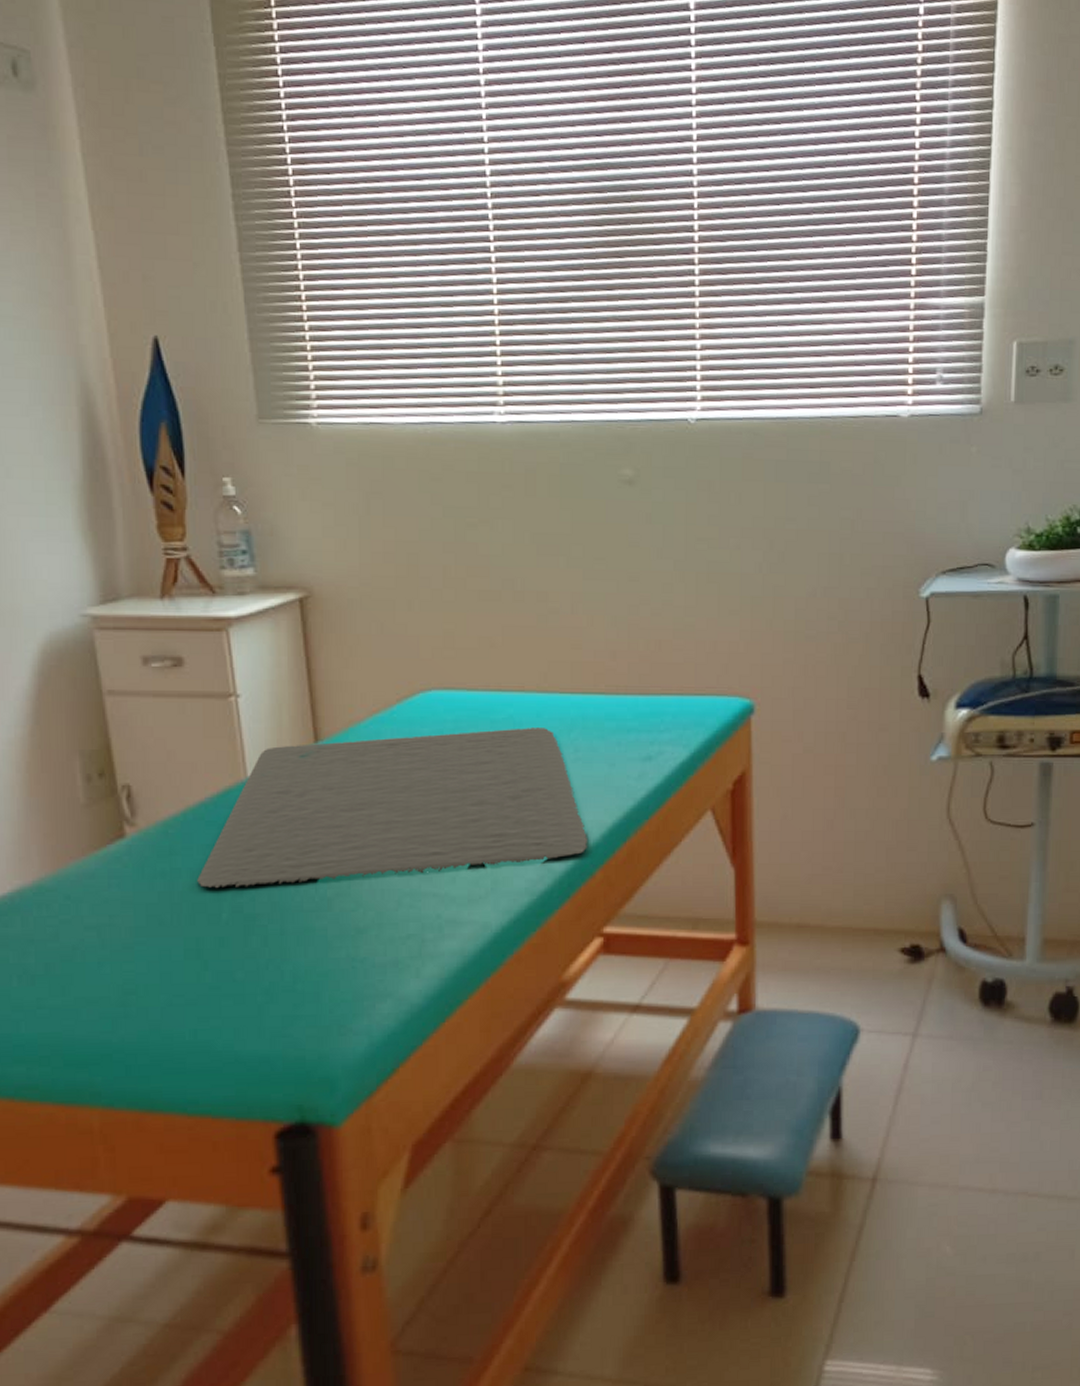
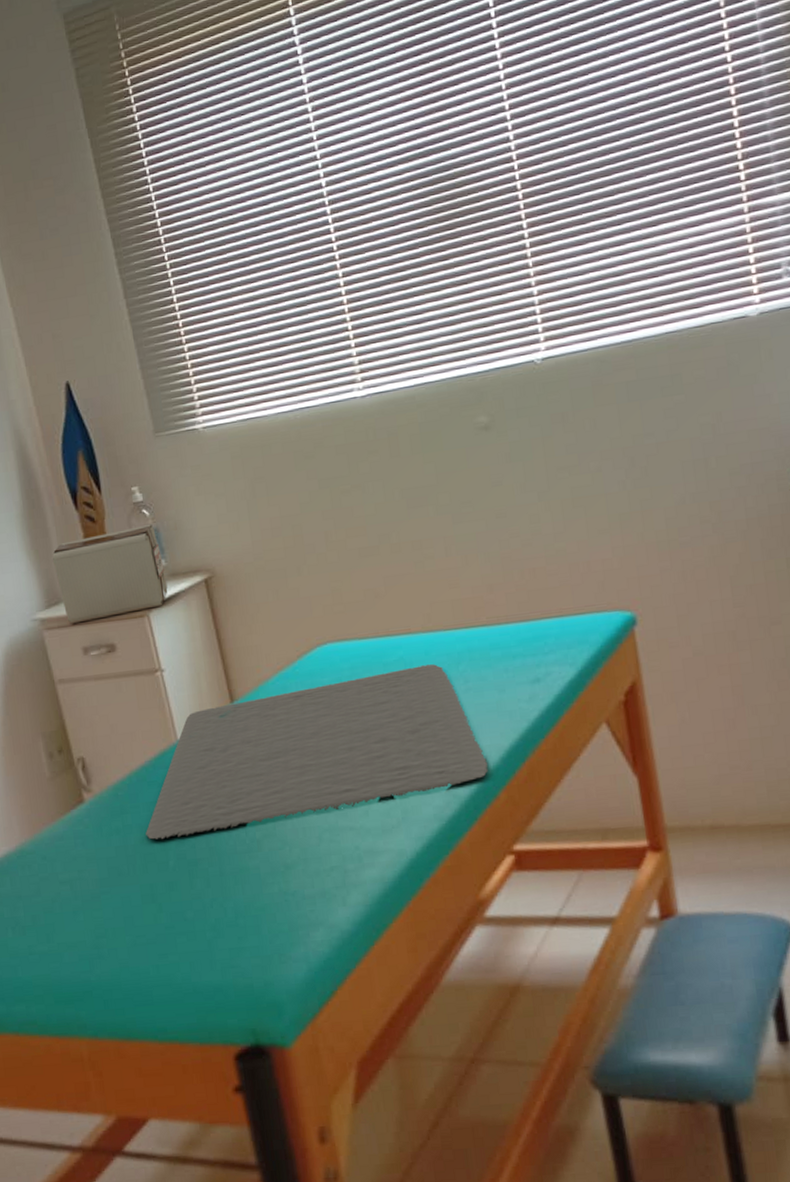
box: none [114,523,254,627] -> present [52,523,168,624]

